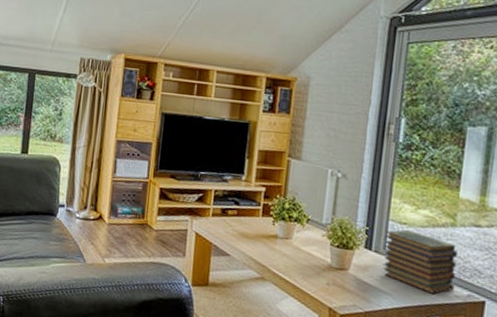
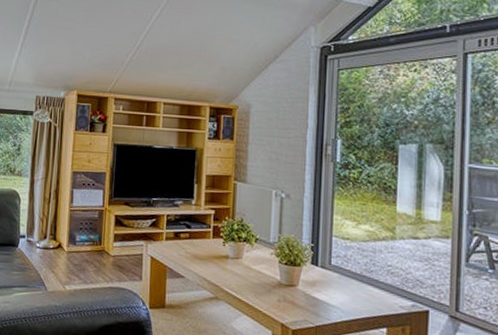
book stack: present [382,230,459,294] -> none [329,245,400,306]

